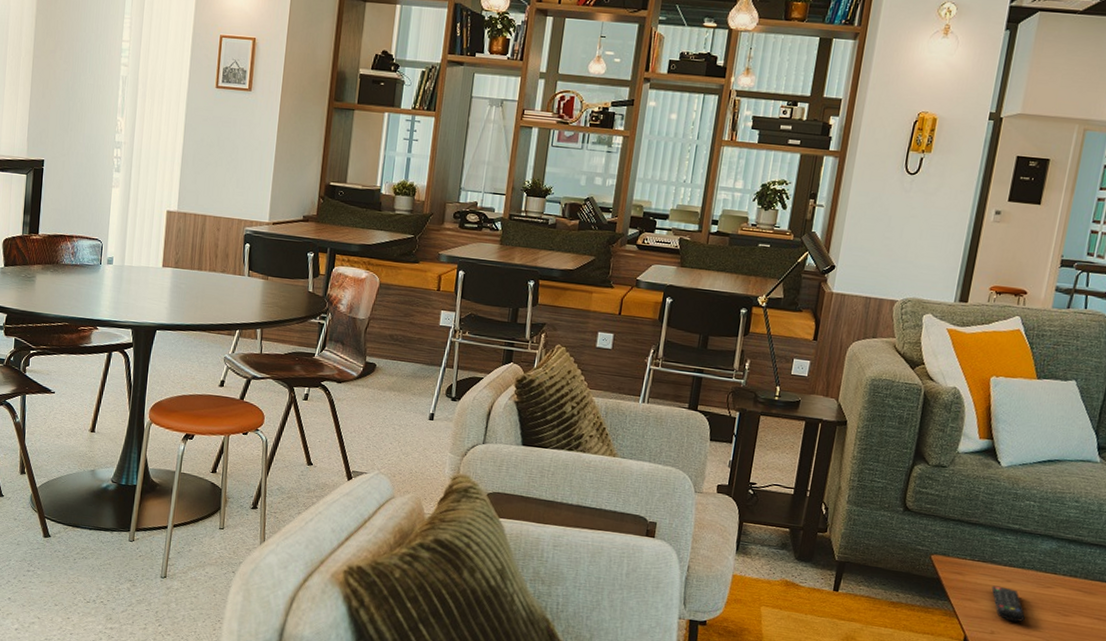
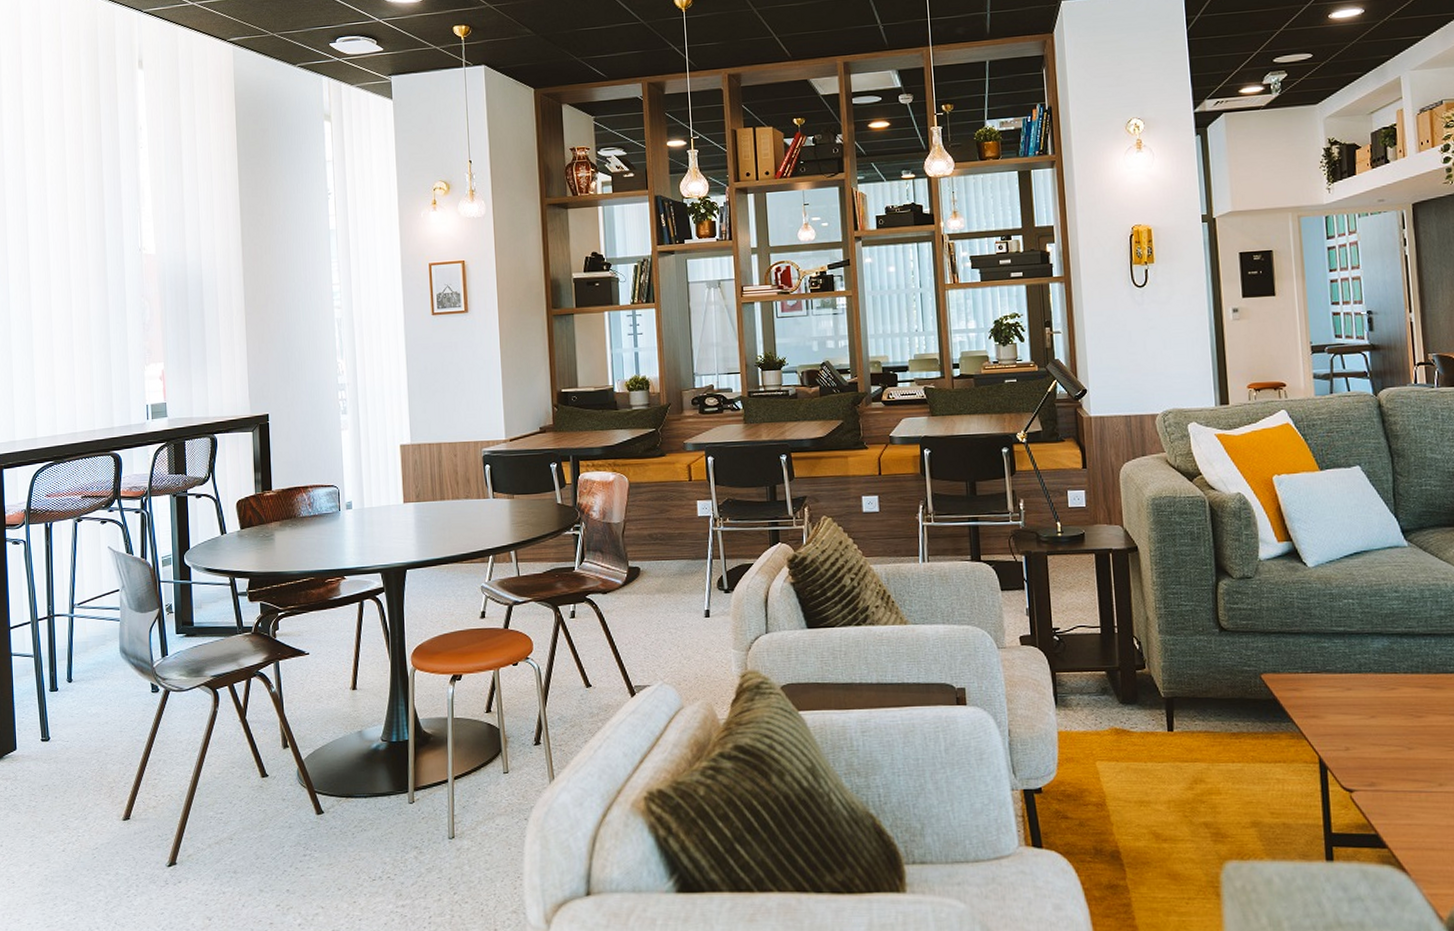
remote control: present [991,585,1025,623] -> none [1333,696,1377,734]

